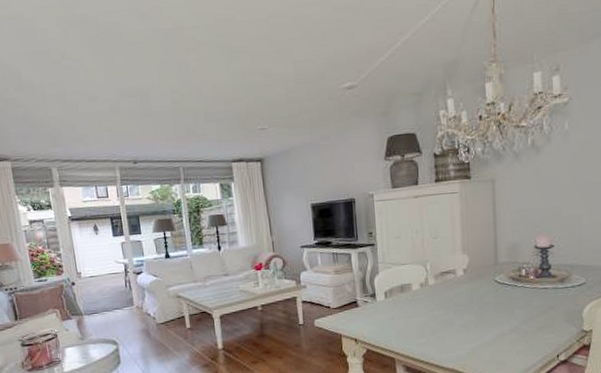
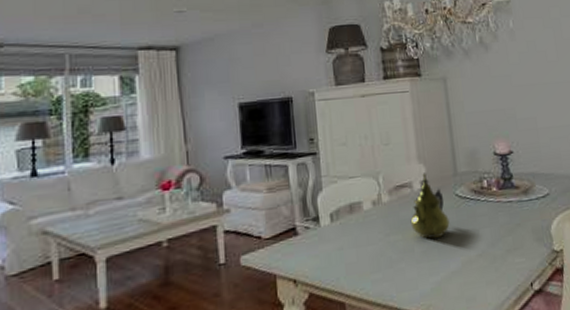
teapot: none [452,262,487,315] -> present [410,173,450,239]

